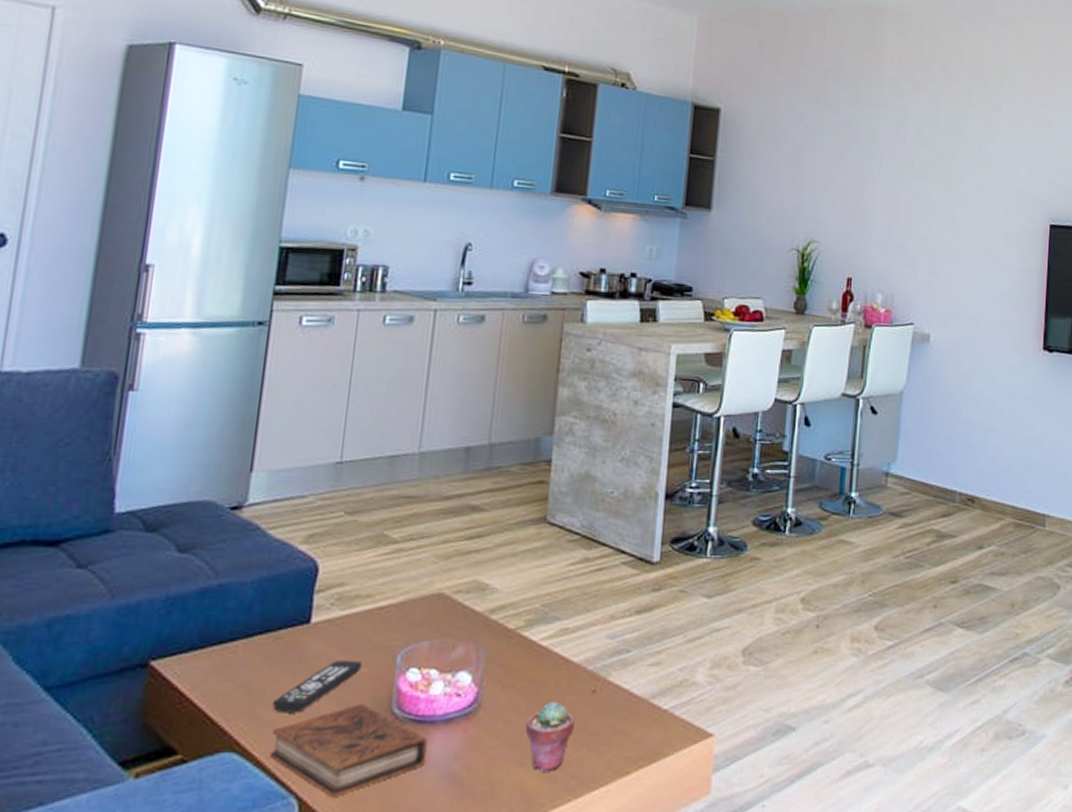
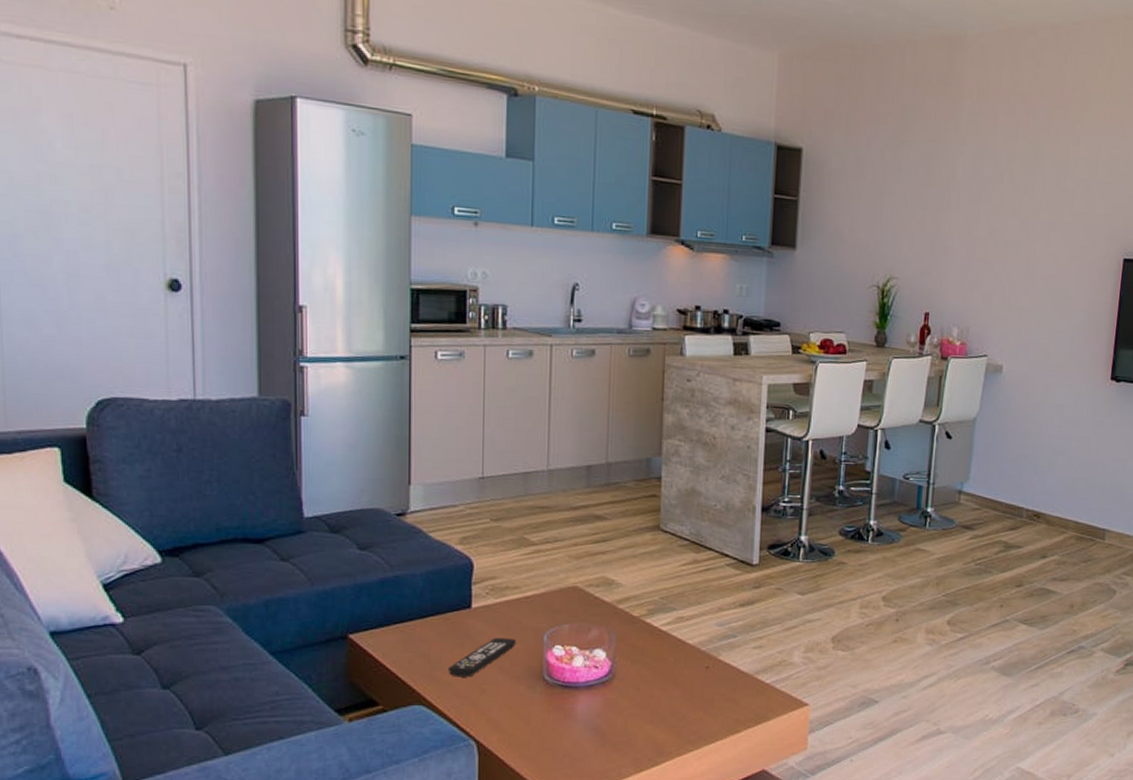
book: present [270,704,427,797] -> none [450,672,574,741]
potted succulent: present [525,701,575,772] -> none [652,674,693,728]

